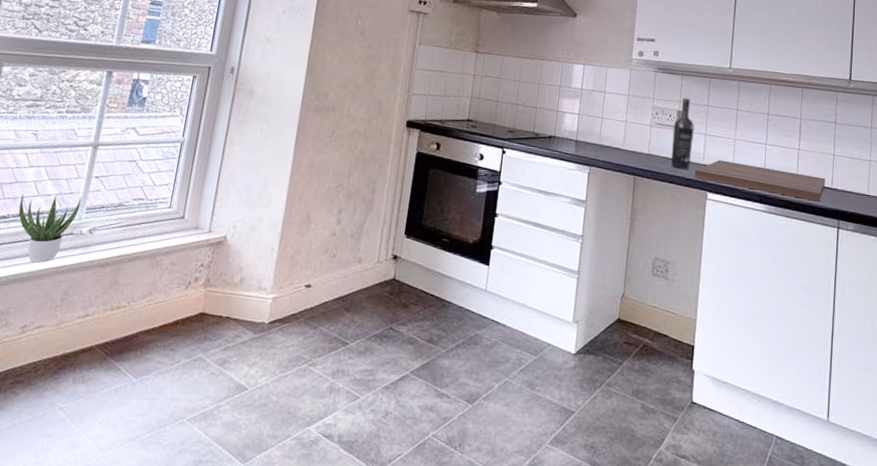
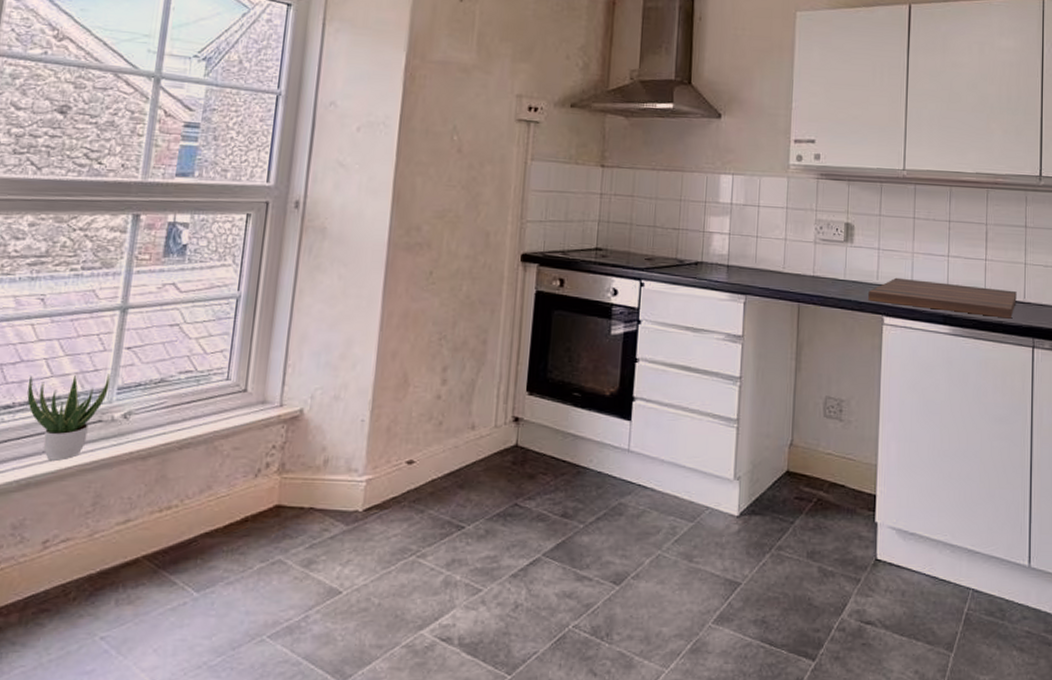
wine bottle: present [670,97,694,170] -> none [839,207,865,291]

